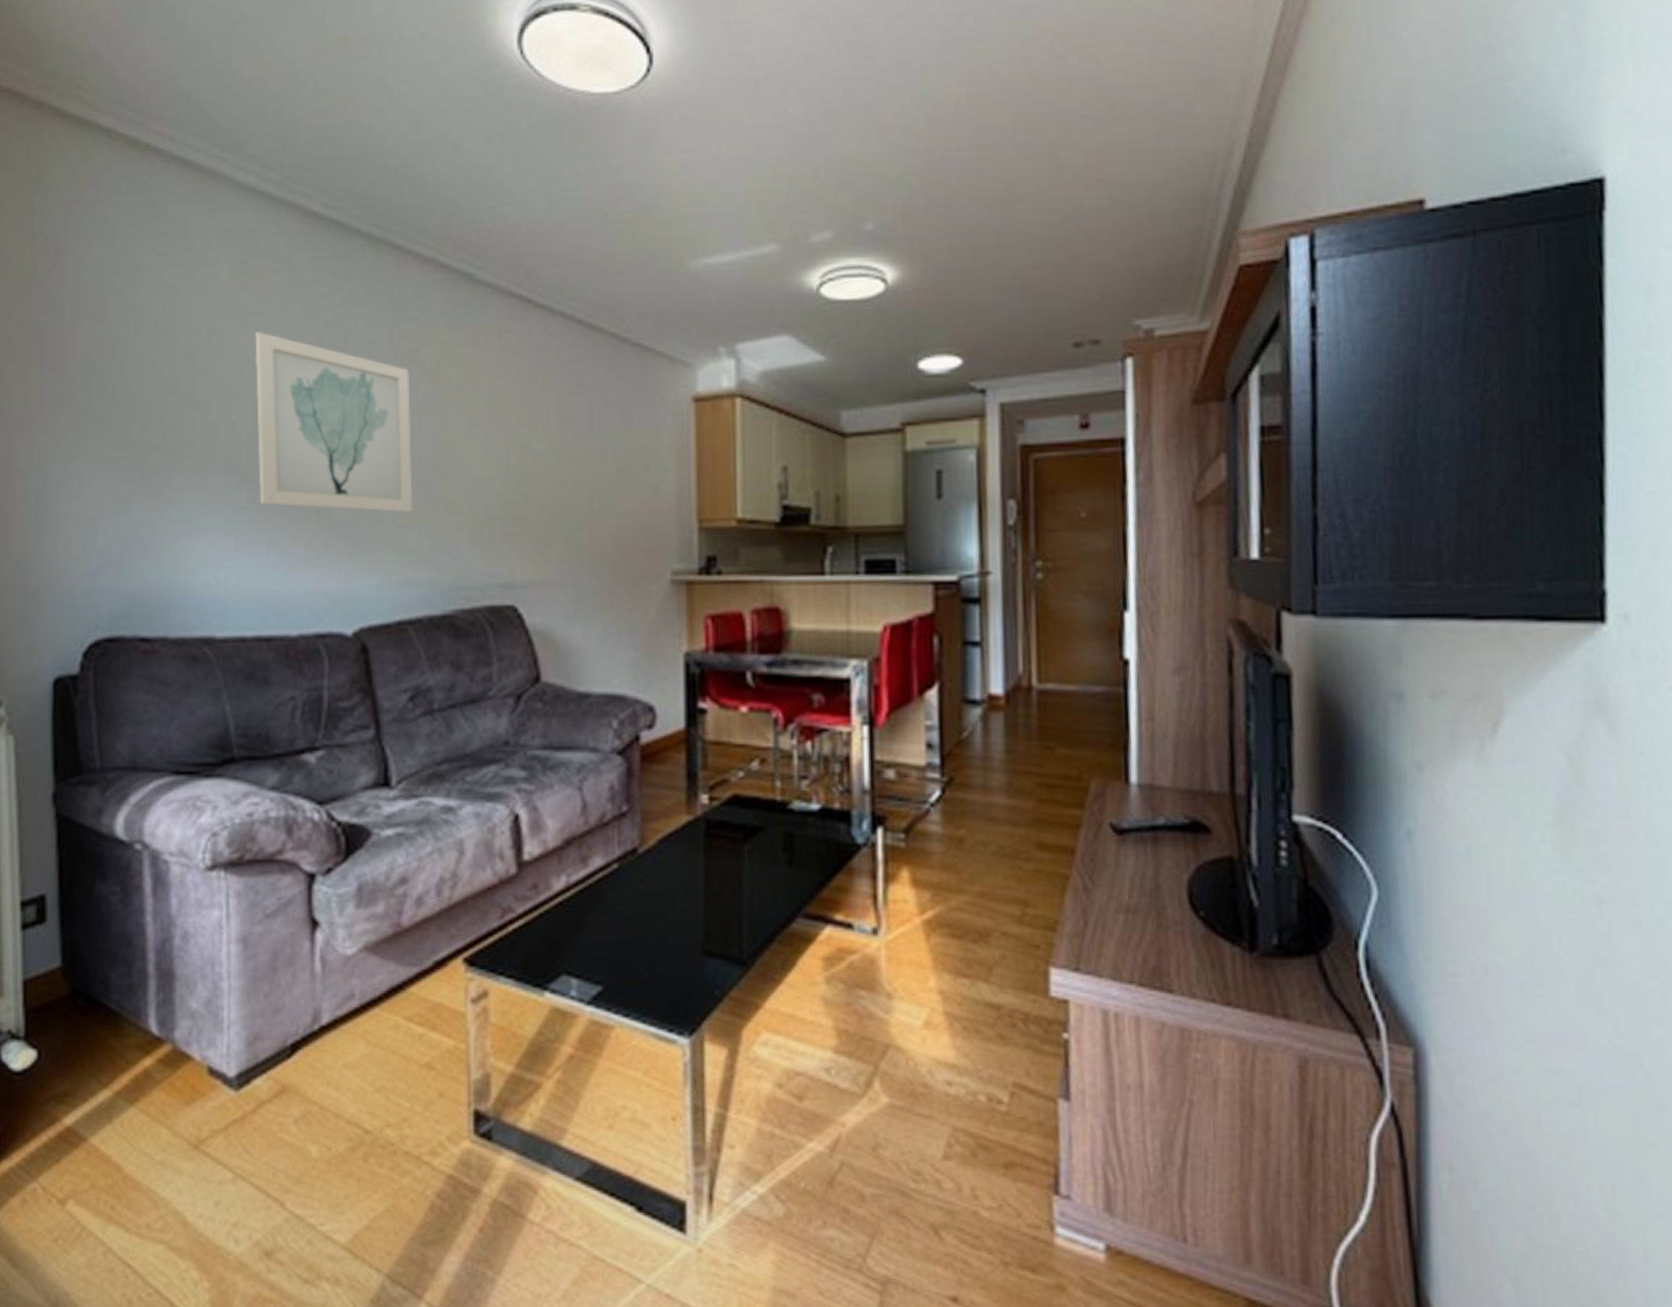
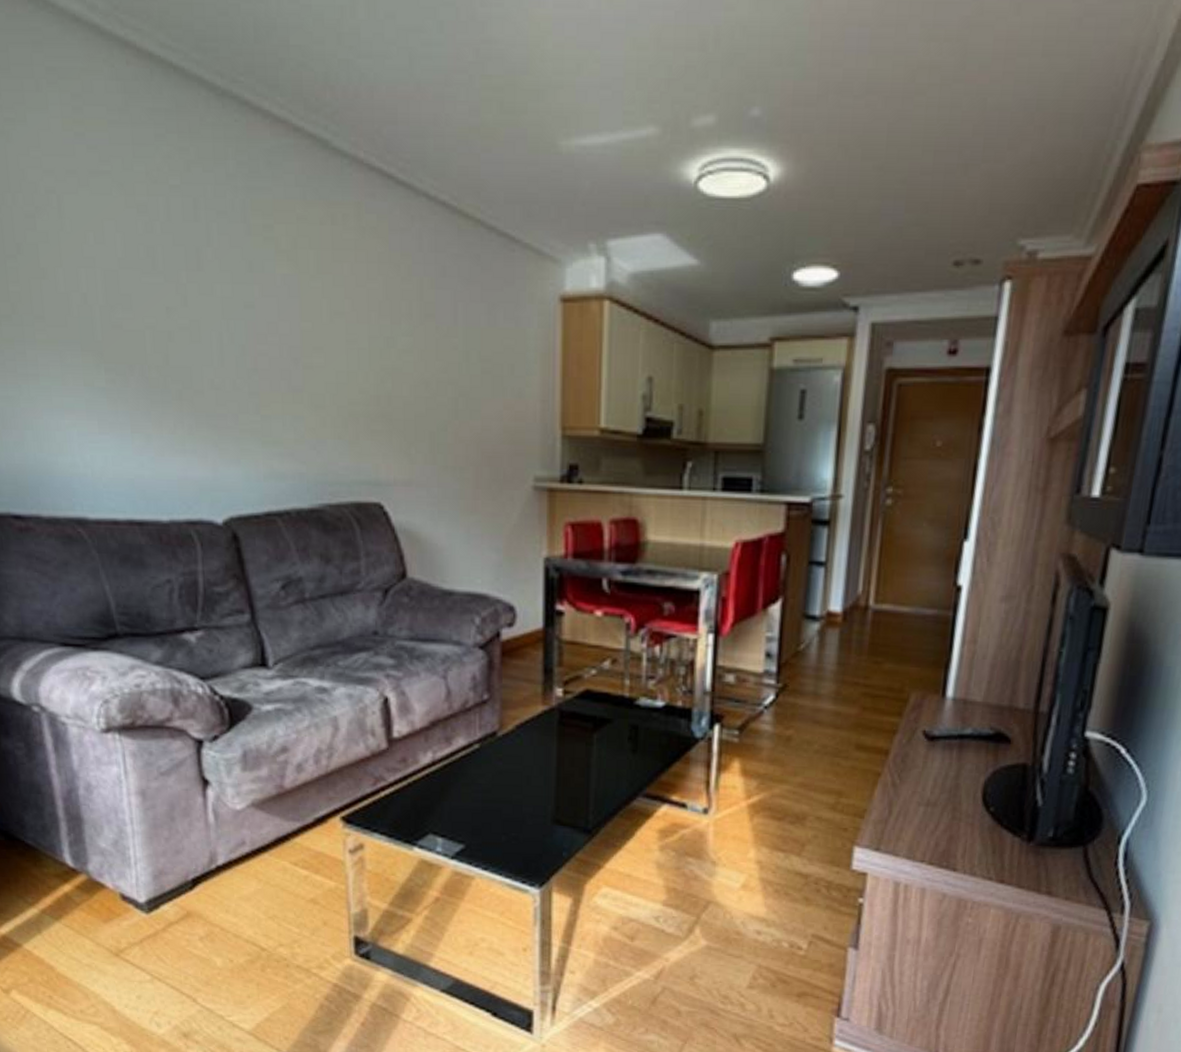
wall art: present [255,332,413,513] -> none [97,194,276,404]

